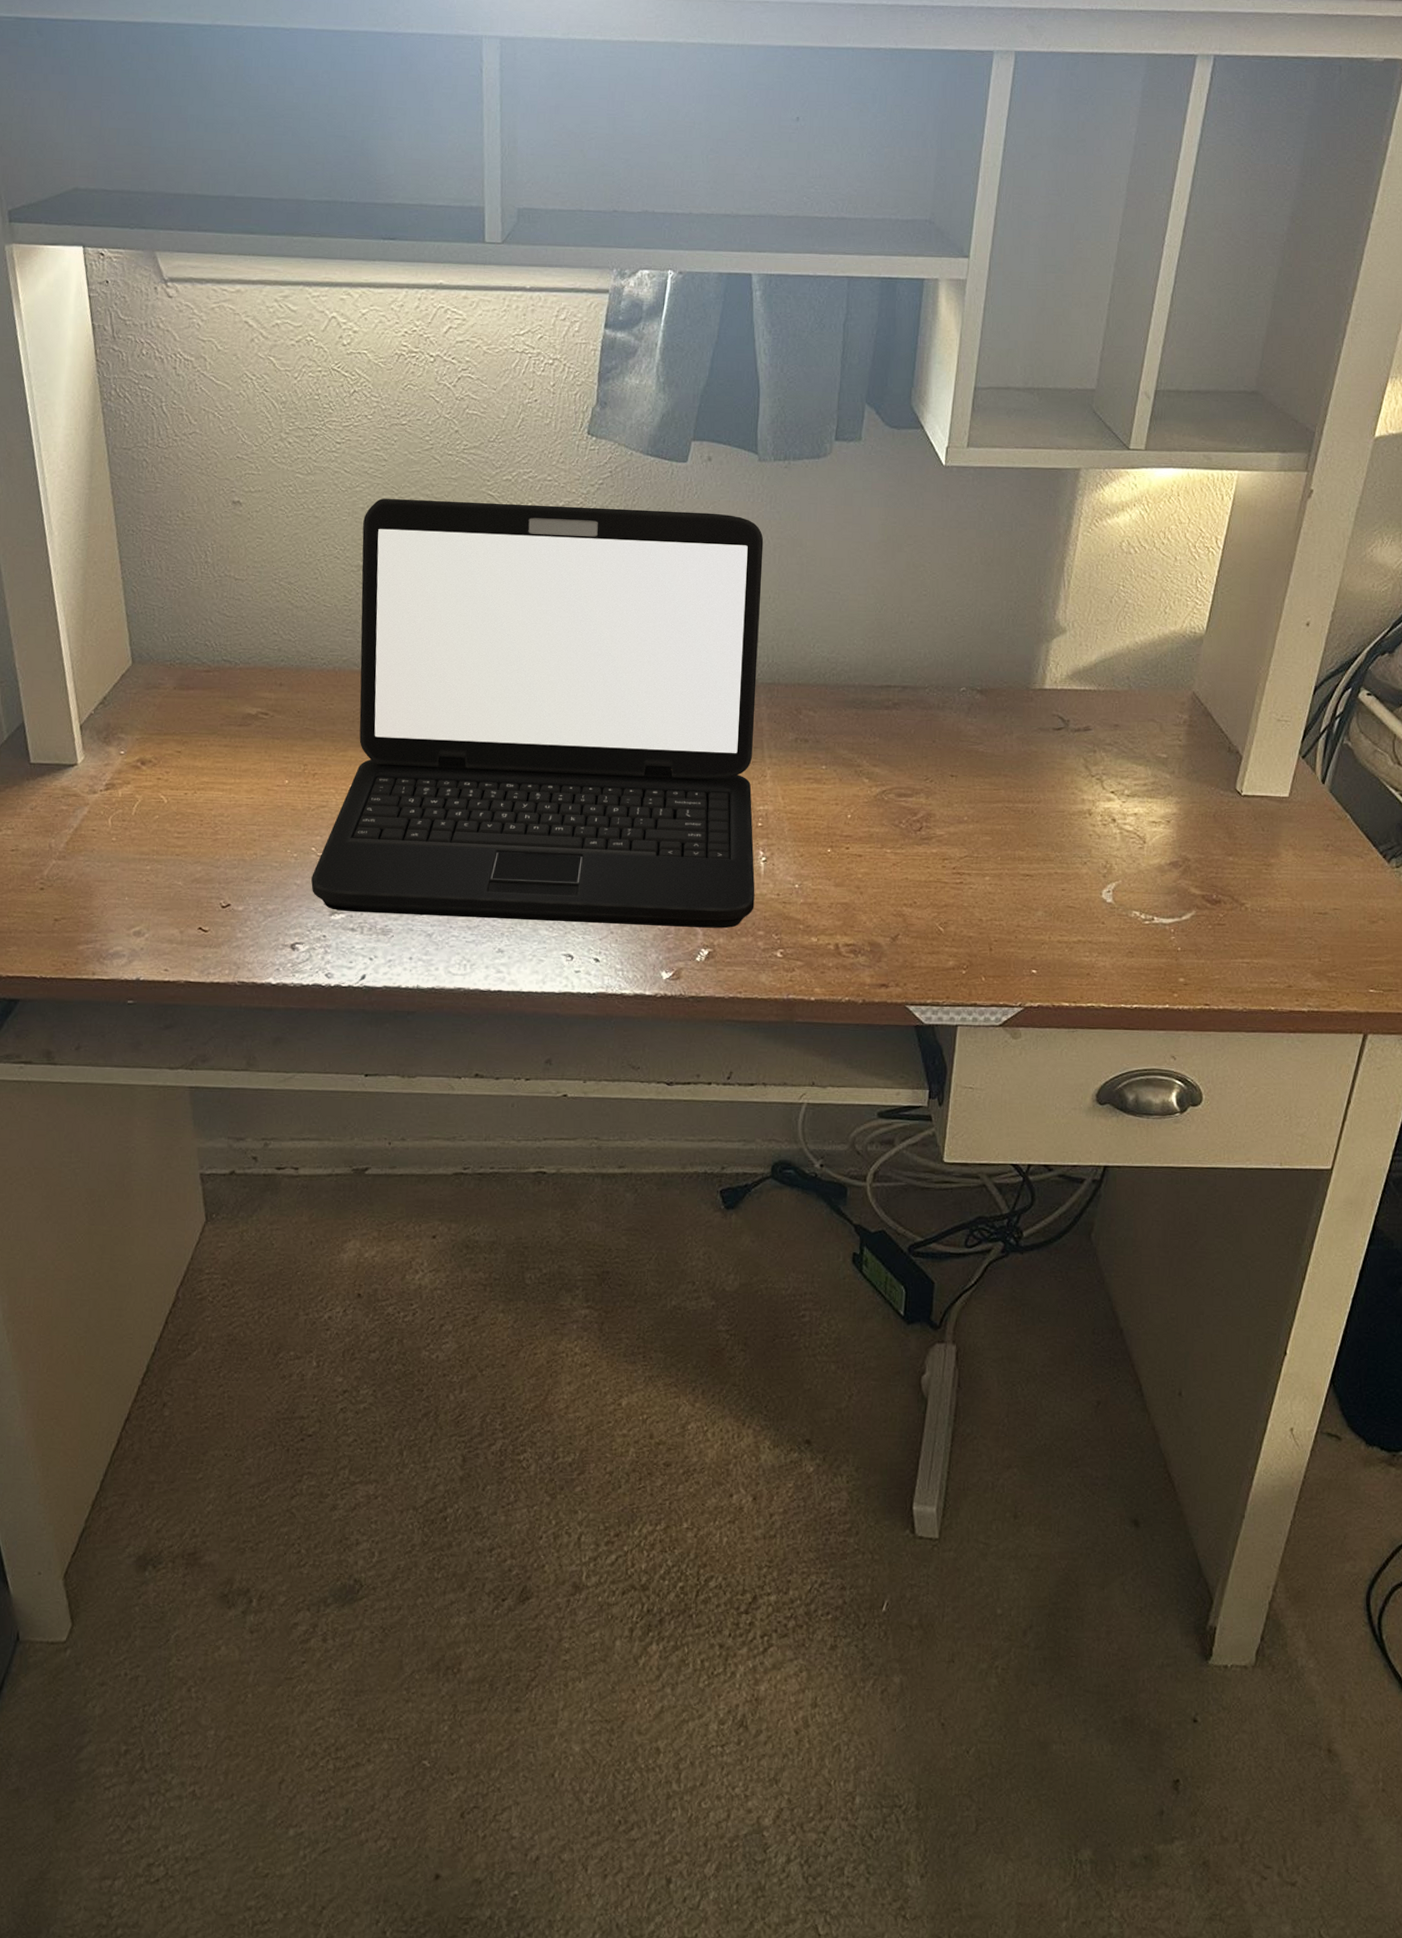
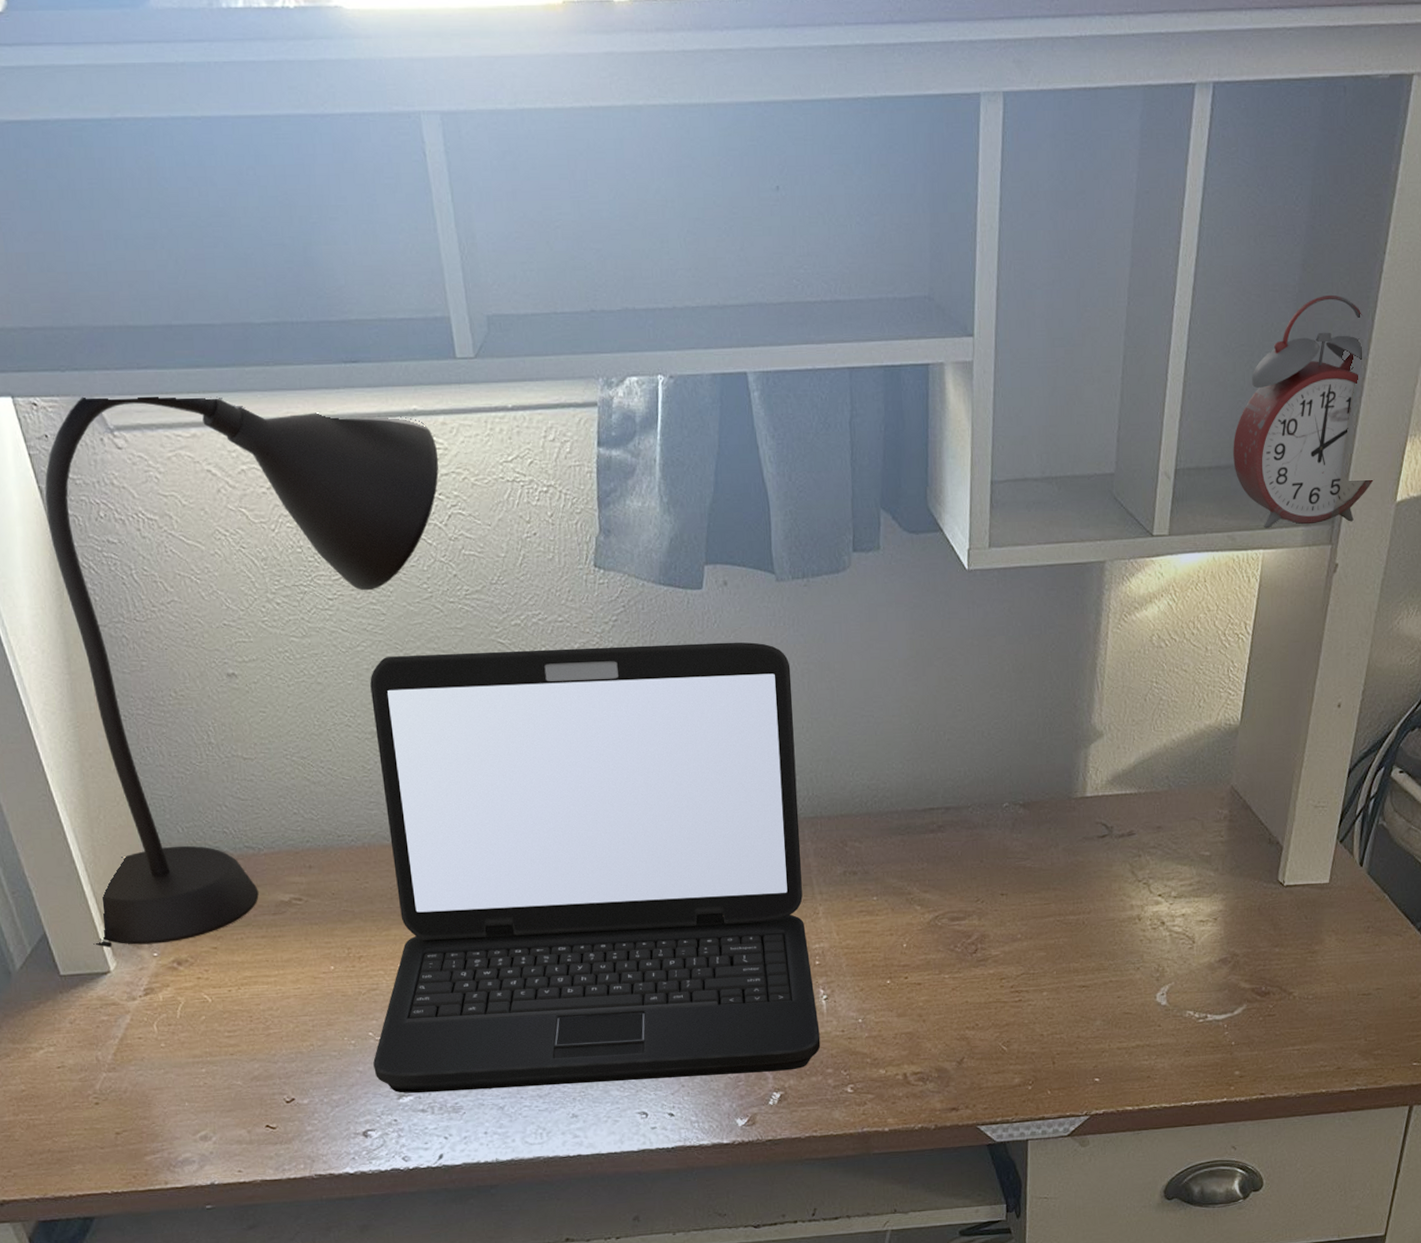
desk lamp: none [66,250,457,743] -> present [44,395,439,948]
alarm clock: none [1213,245,1354,452] -> present [1233,294,1375,528]

